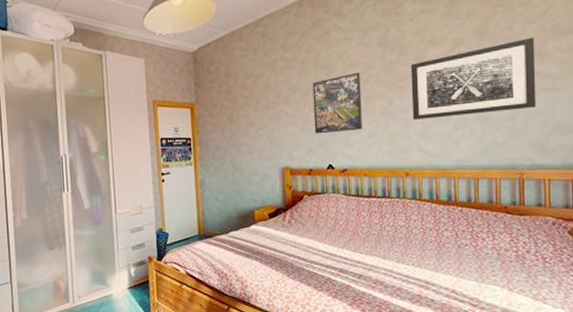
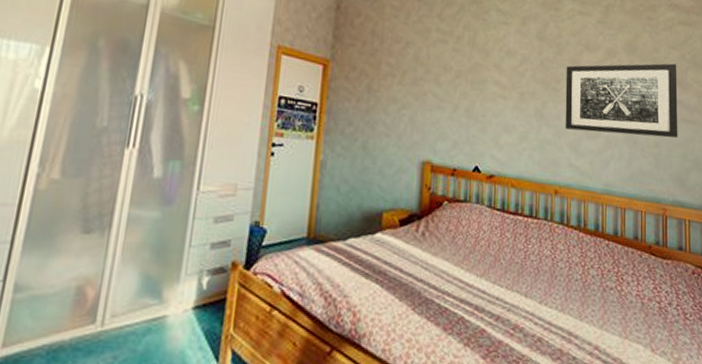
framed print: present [312,72,362,134] -> none [463,62,516,130]

